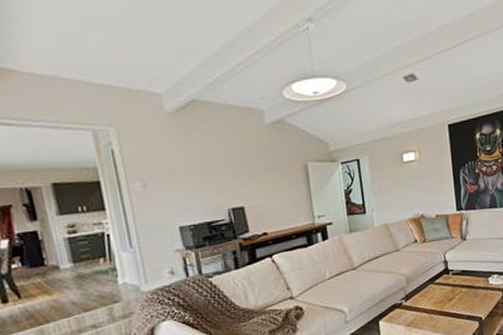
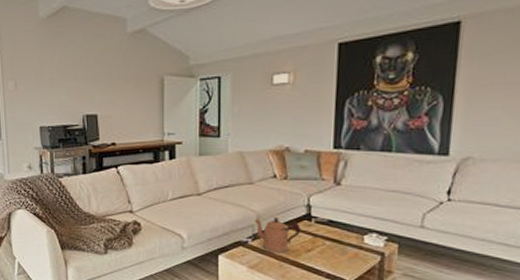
coffeepot: none [405,276,443,308] -> present [255,217,301,253]

